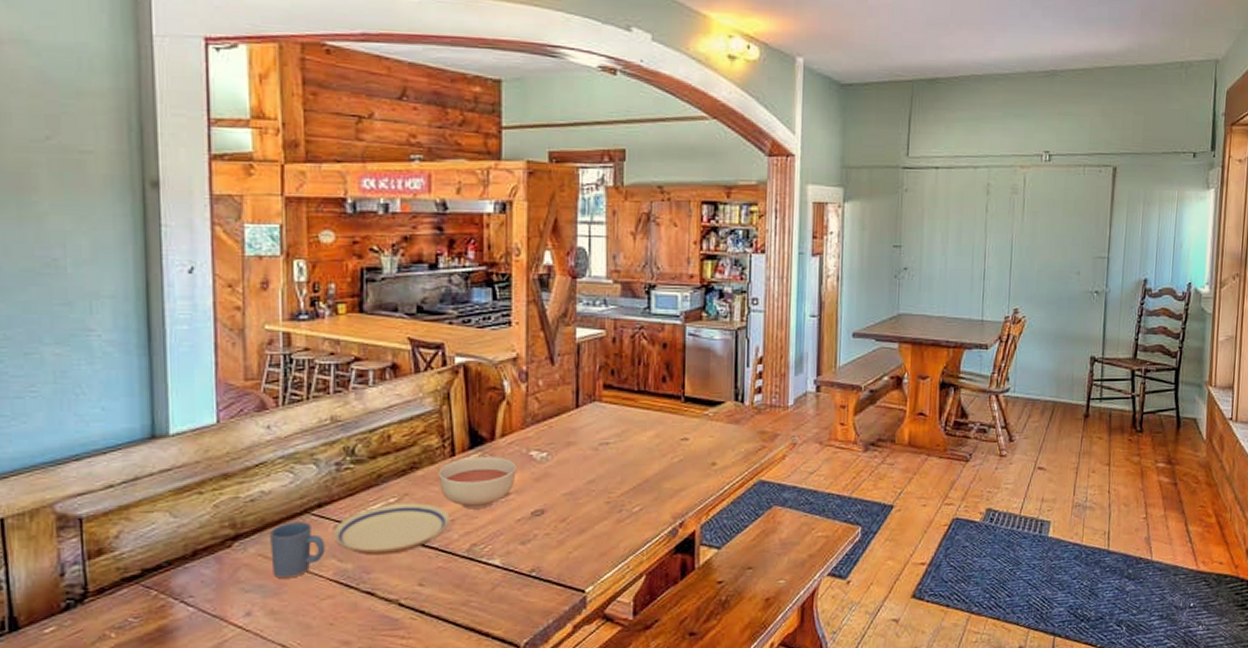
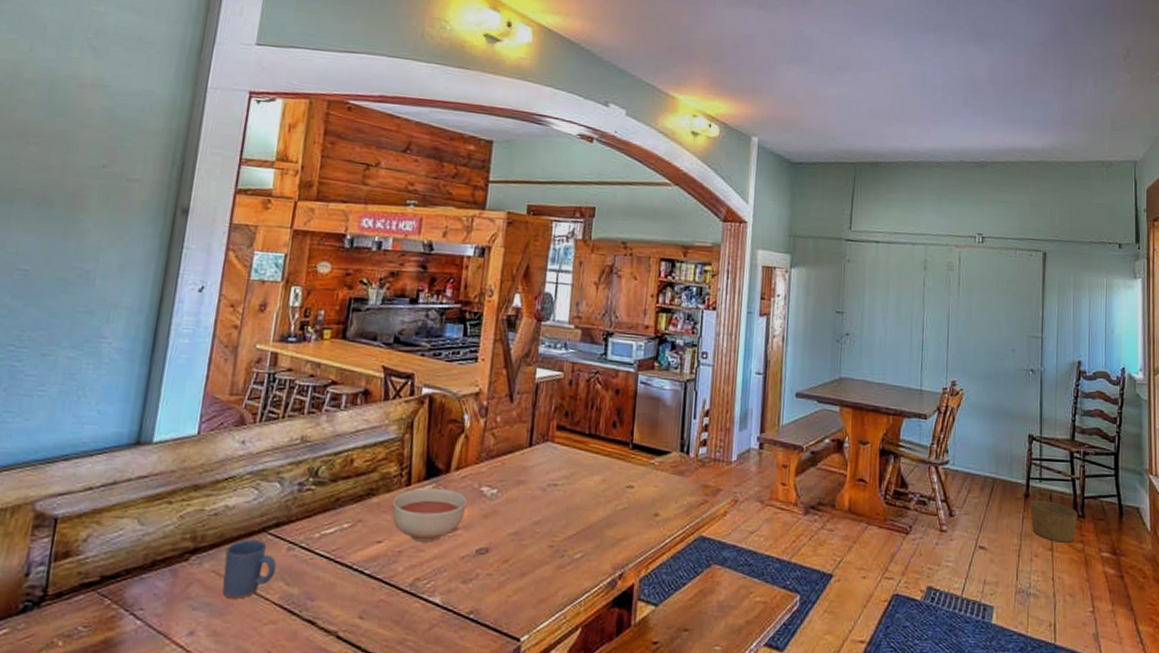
plate: present [334,503,450,556] -> none [285,529,398,583]
basket: none [1089,415,1136,457] -> present [1030,496,1077,543]

